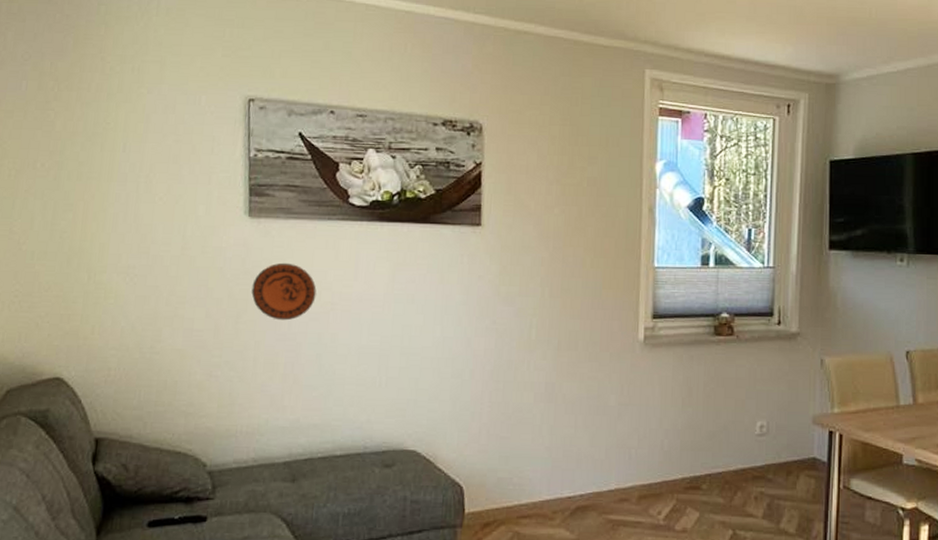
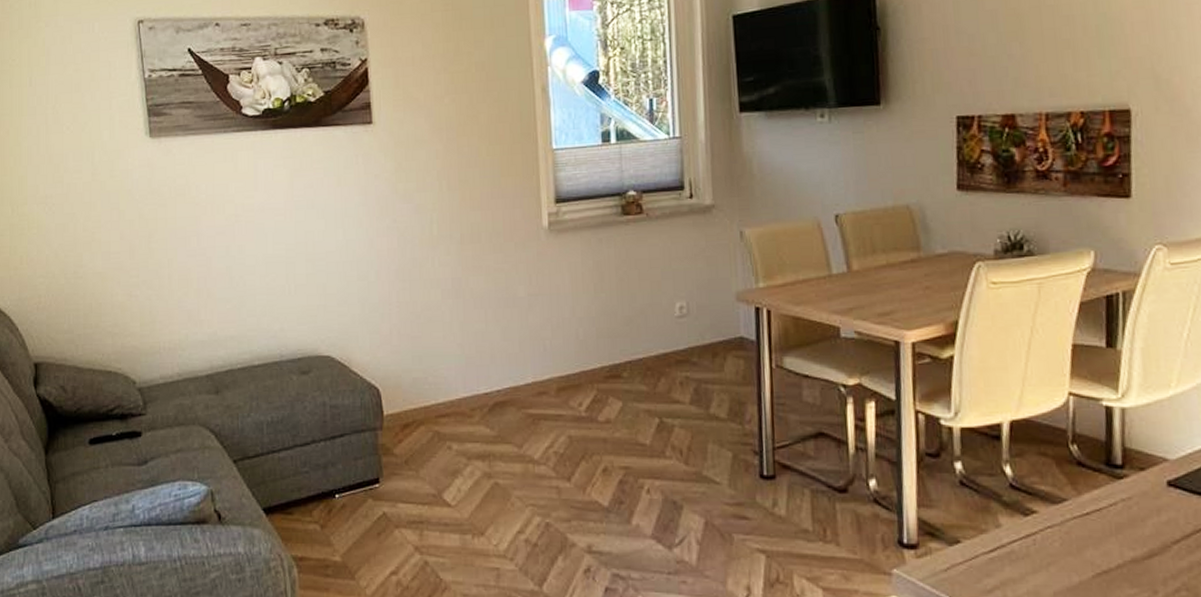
decorative plate: present [251,262,317,321] -> none [160,179,220,237]

